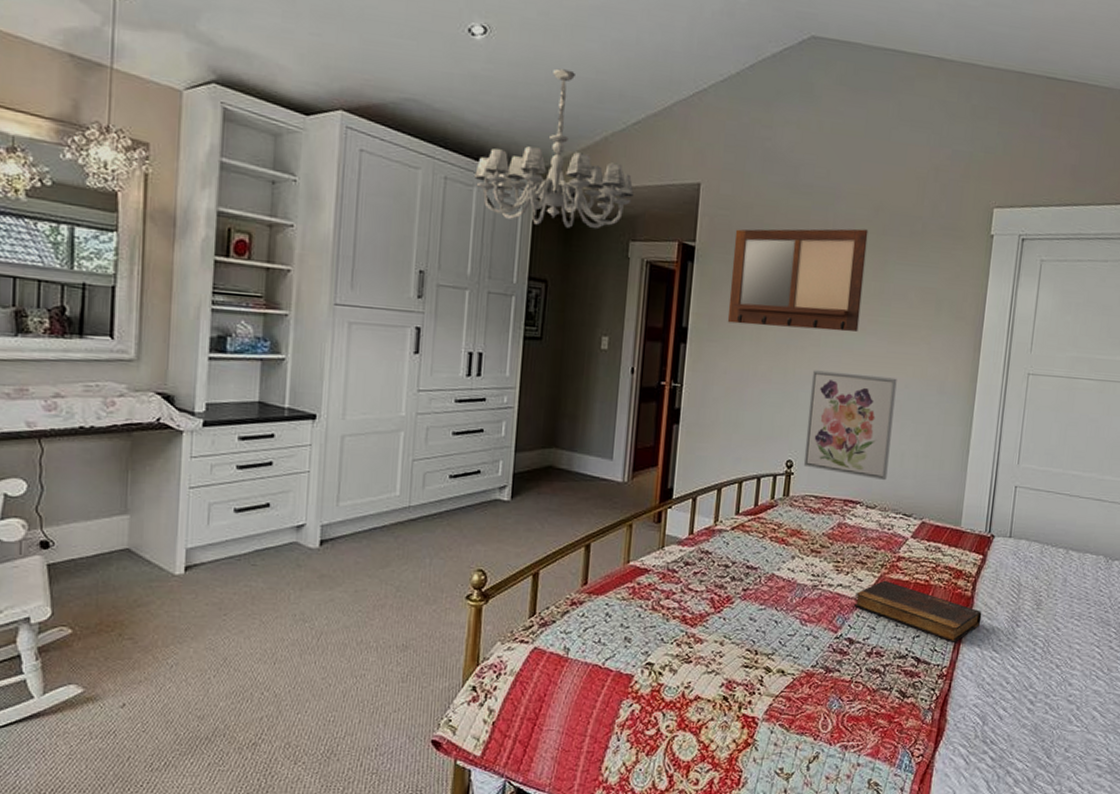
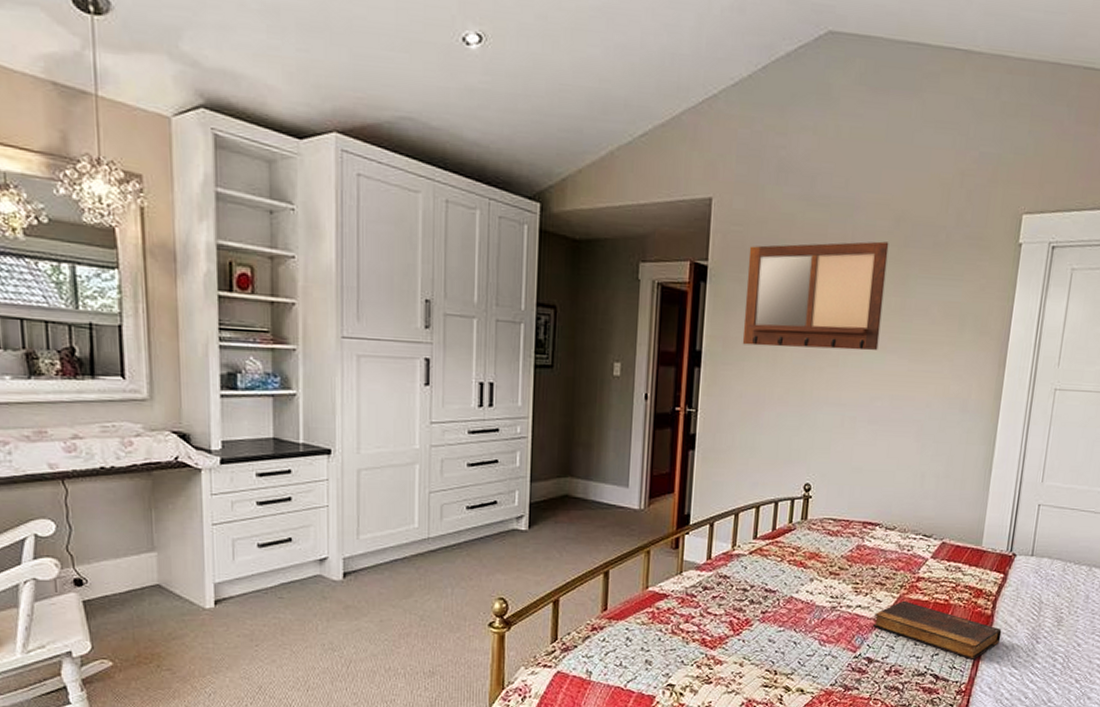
chandelier: present [475,68,634,229] -> none [477,78,643,251]
wall art: present [803,370,897,481] -> none [821,391,918,502]

